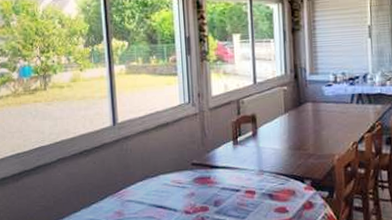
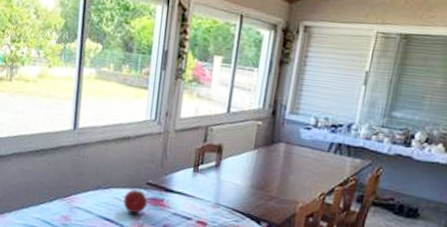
fruit: none [172,171,196,196] -> present [123,189,148,214]

